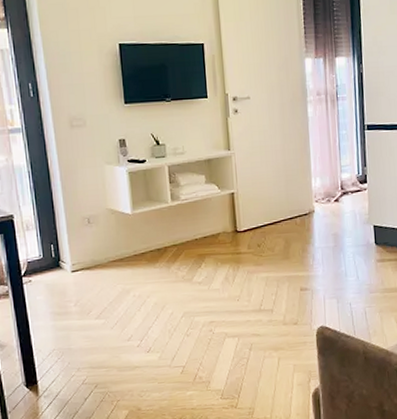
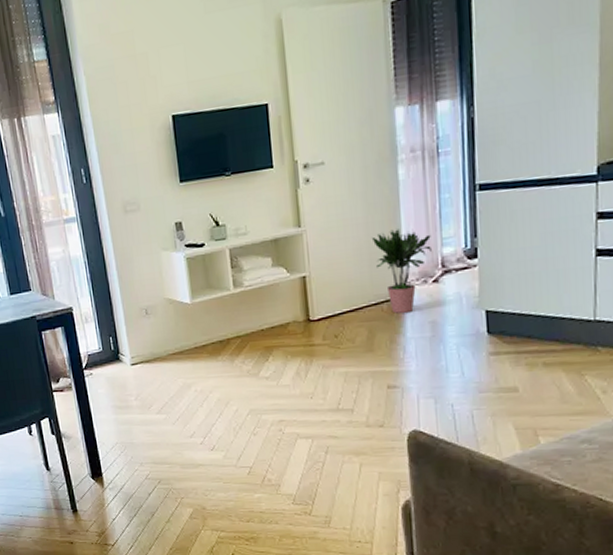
potted plant: none [287,156,333,227] -> present [371,228,432,313]

